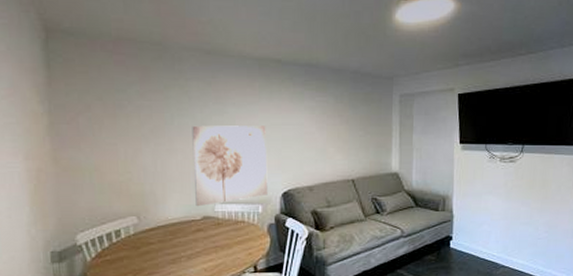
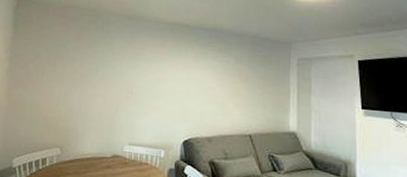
wall art: present [192,125,268,207] -> none [108,75,173,146]

